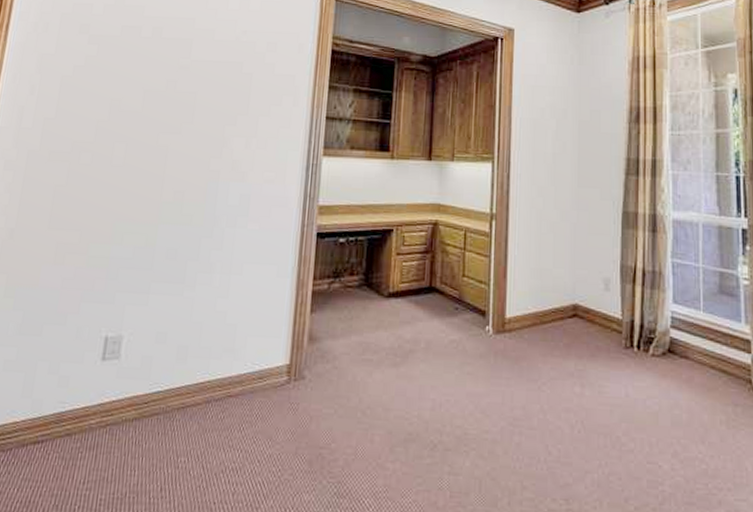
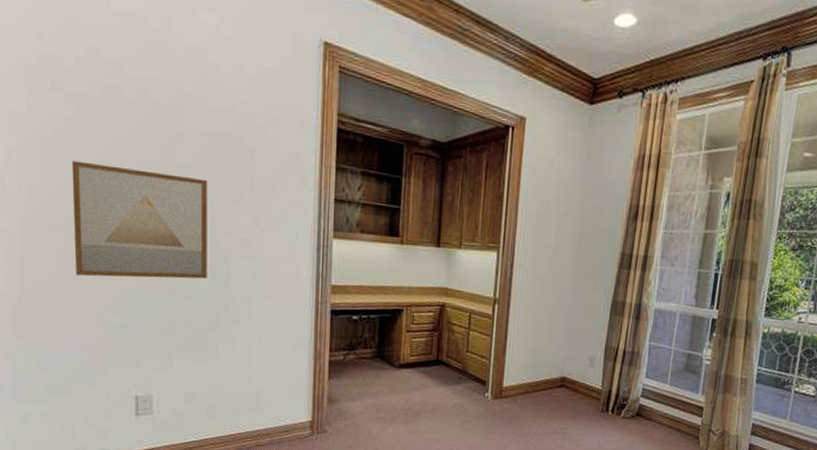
wall art: none [69,94,206,206] -> present [71,160,208,279]

